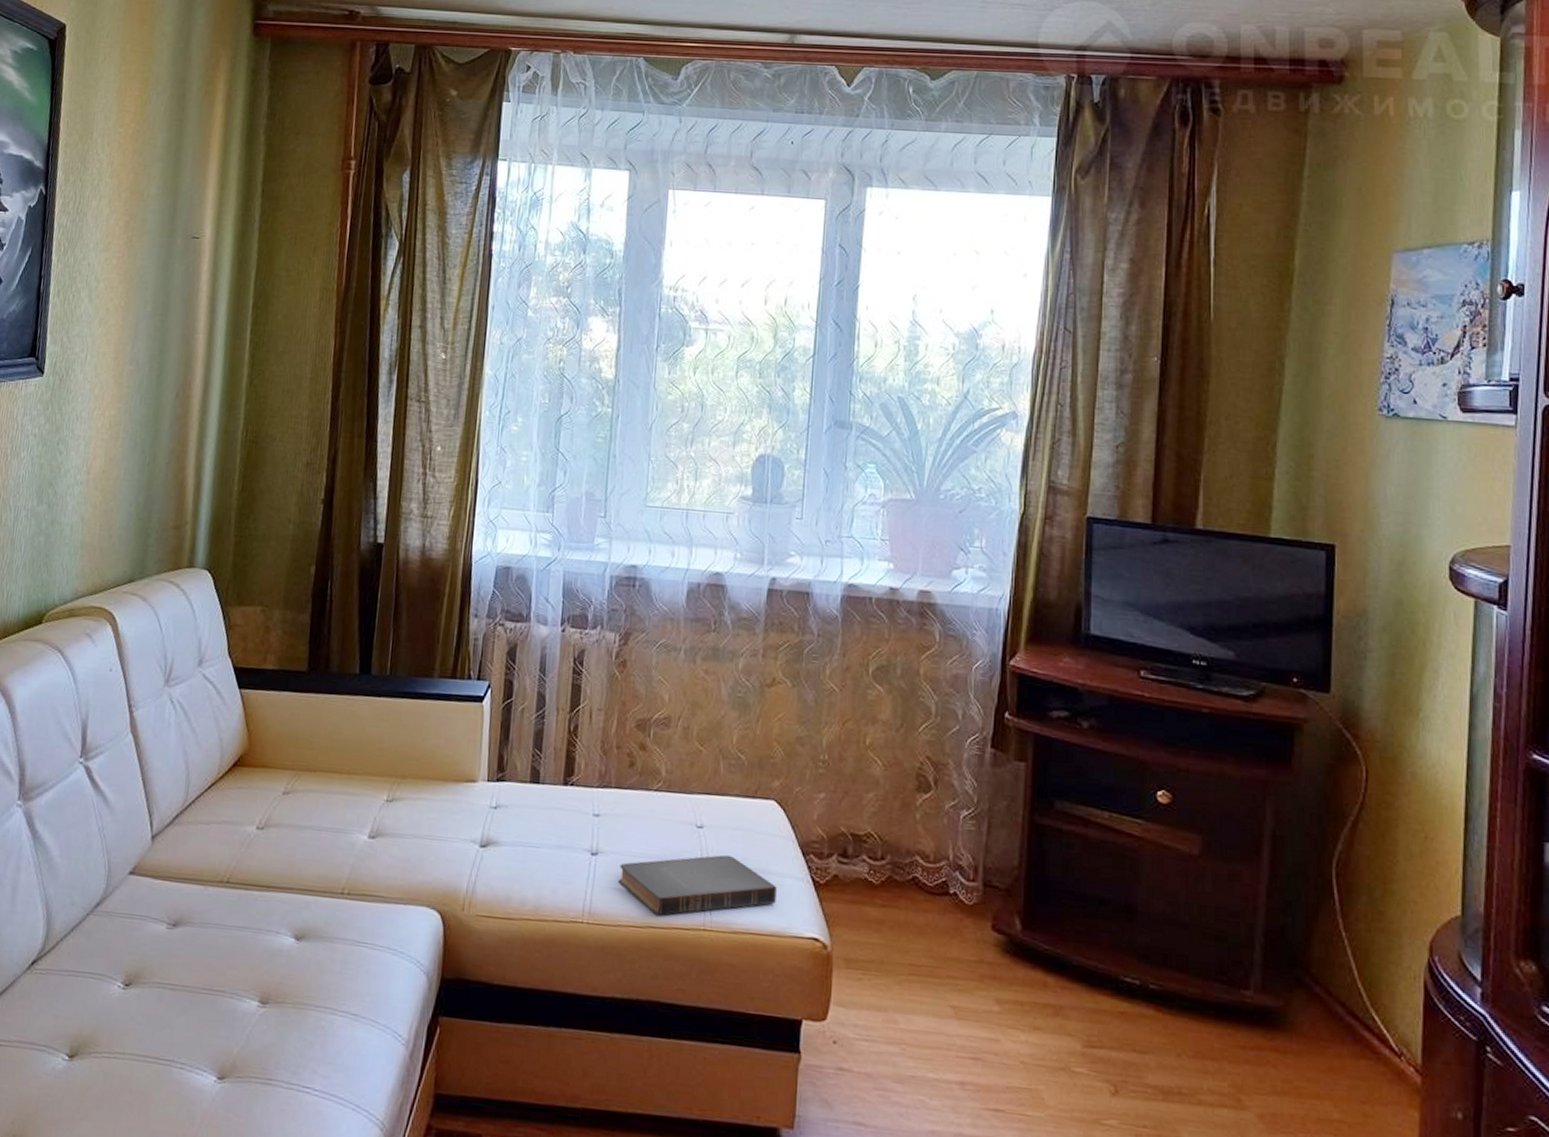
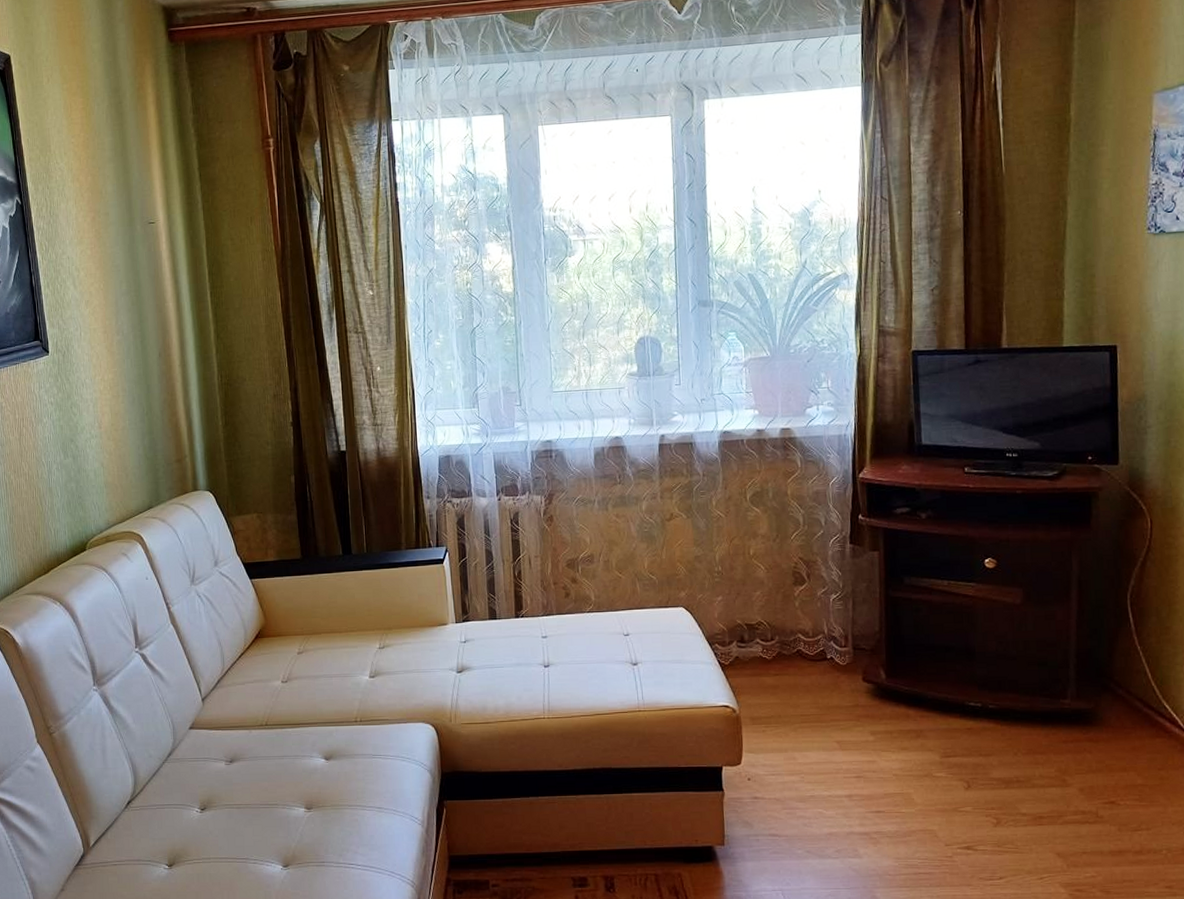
book: present [619,855,777,916] -> none [568,654,692,706]

